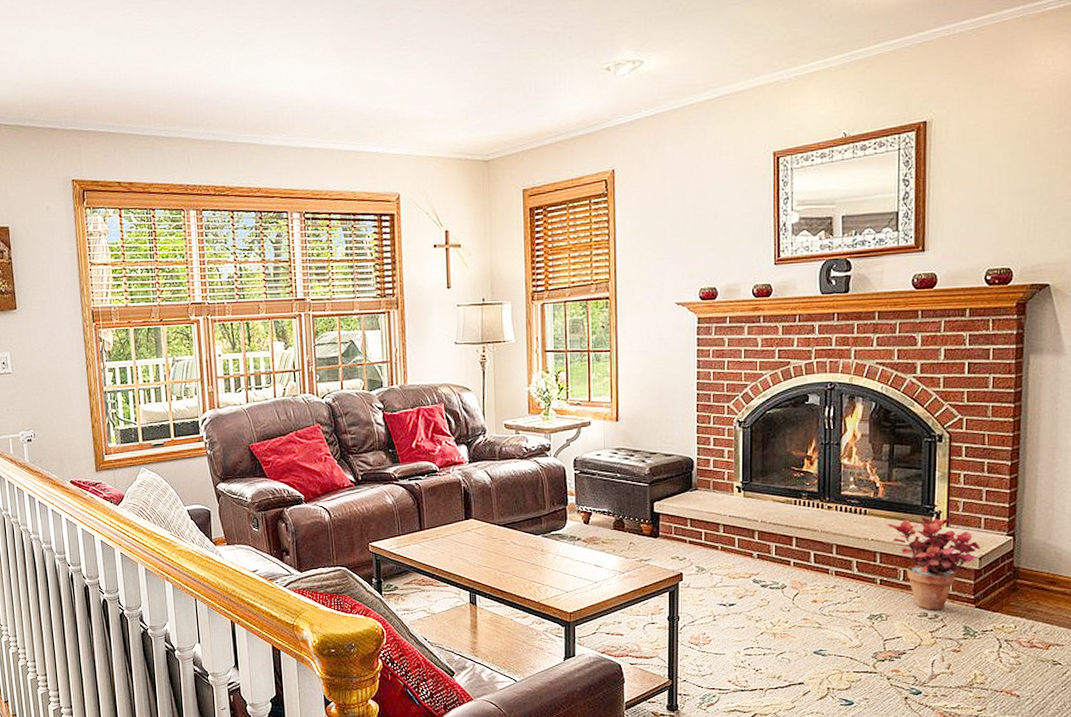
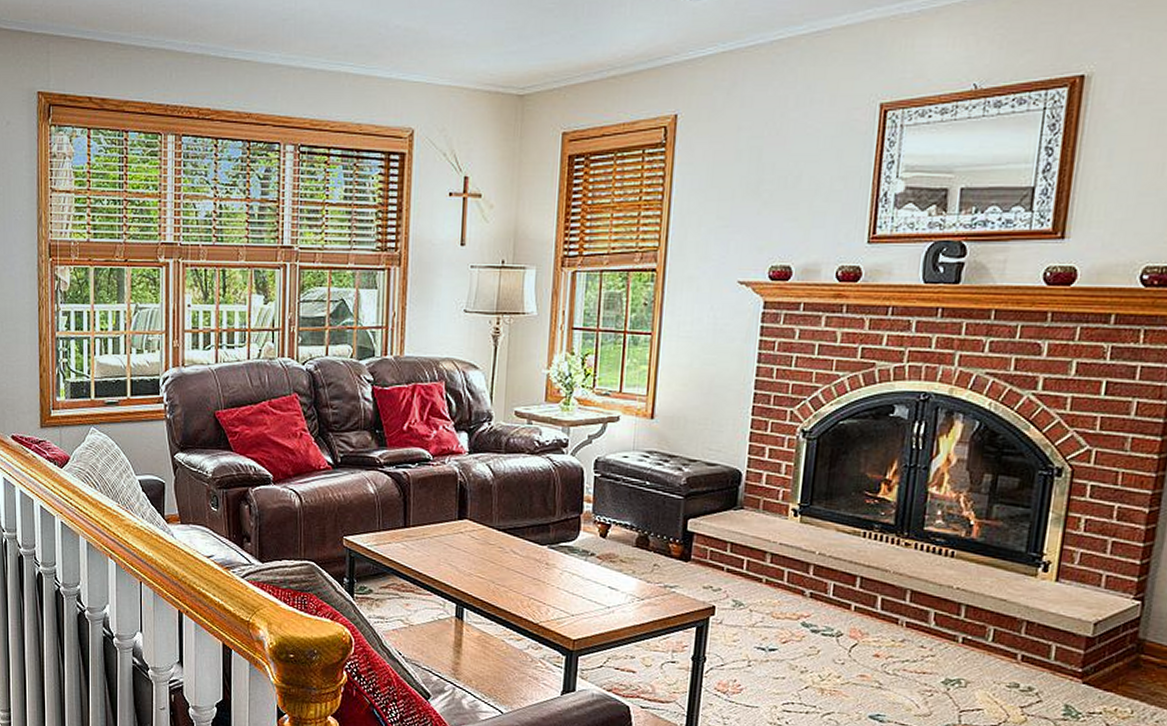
potted plant: present [887,516,983,610] -> none [978,565,1101,682]

